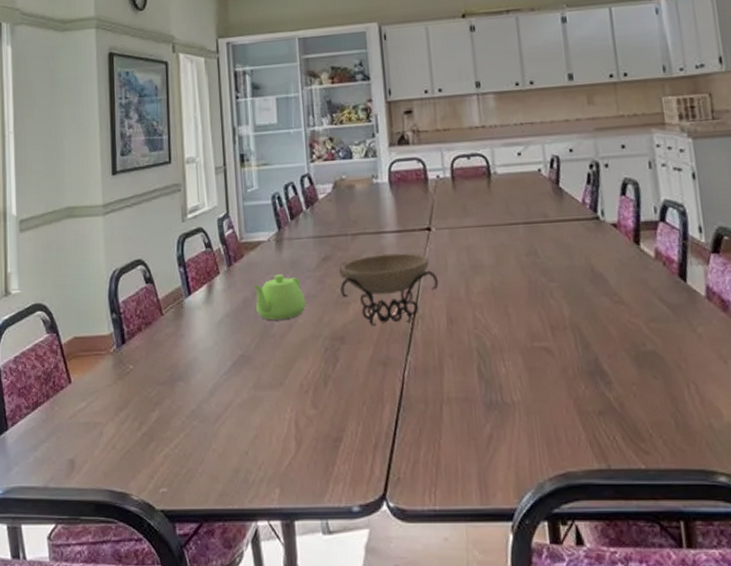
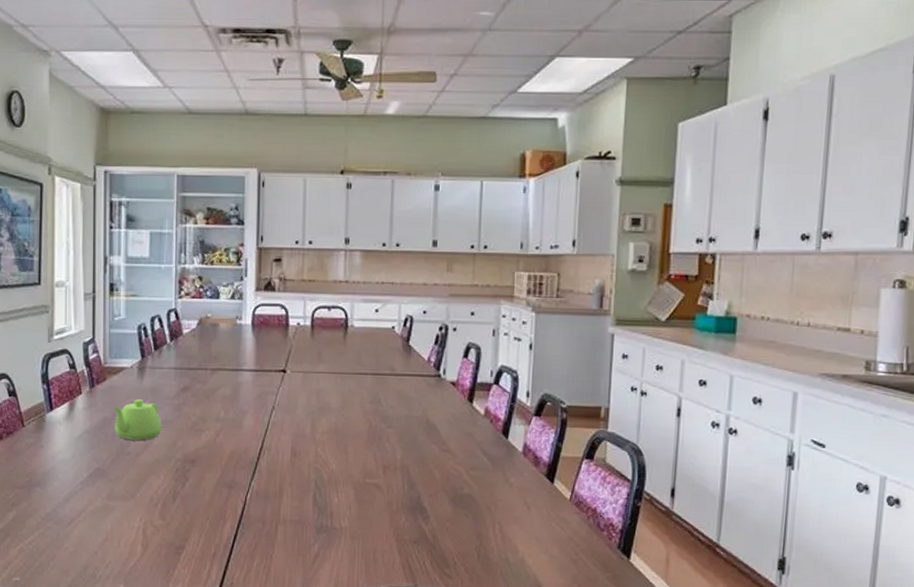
decorative bowl: present [339,252,439,326] -> none [195,389,288,453]

